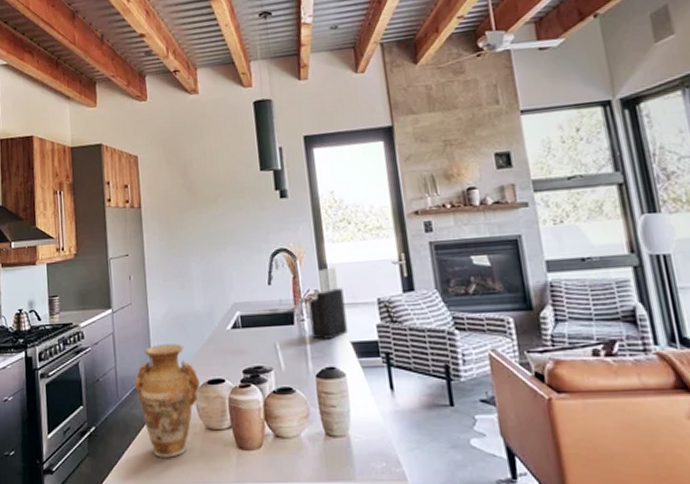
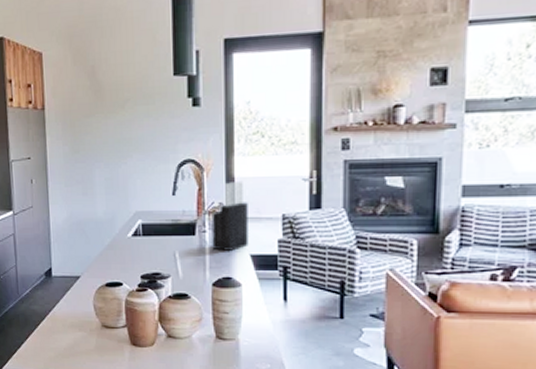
vase: present [134,343,200,458] -> none [34,247,98,349]

